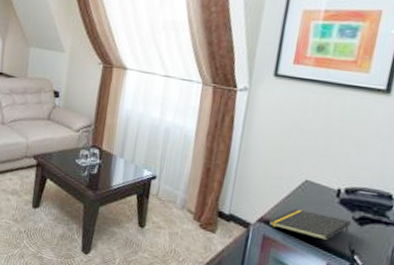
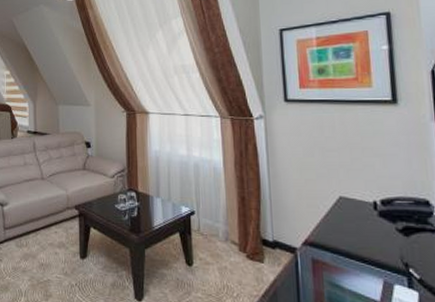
notepad: present [268,209,352,241] -> none [313,227,397,257]

